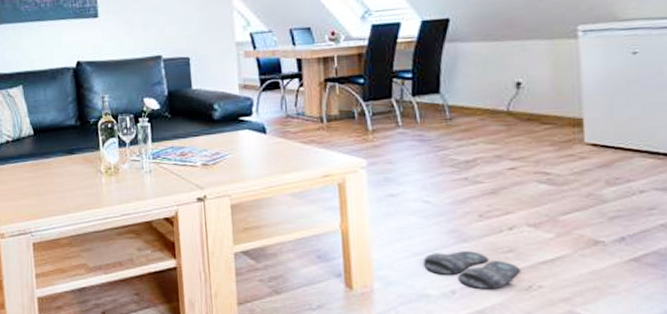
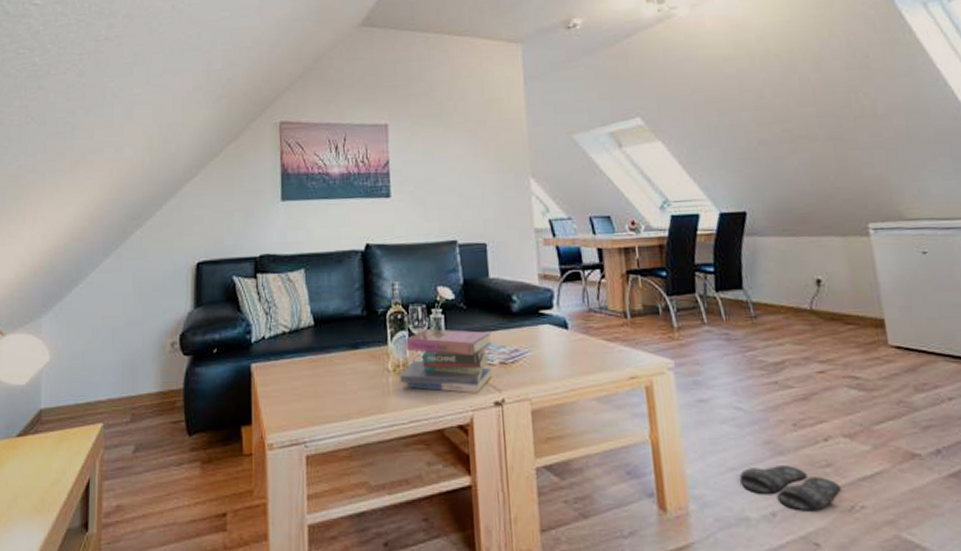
books: none [111,135,196,191] -> present [400,329,493,394]

